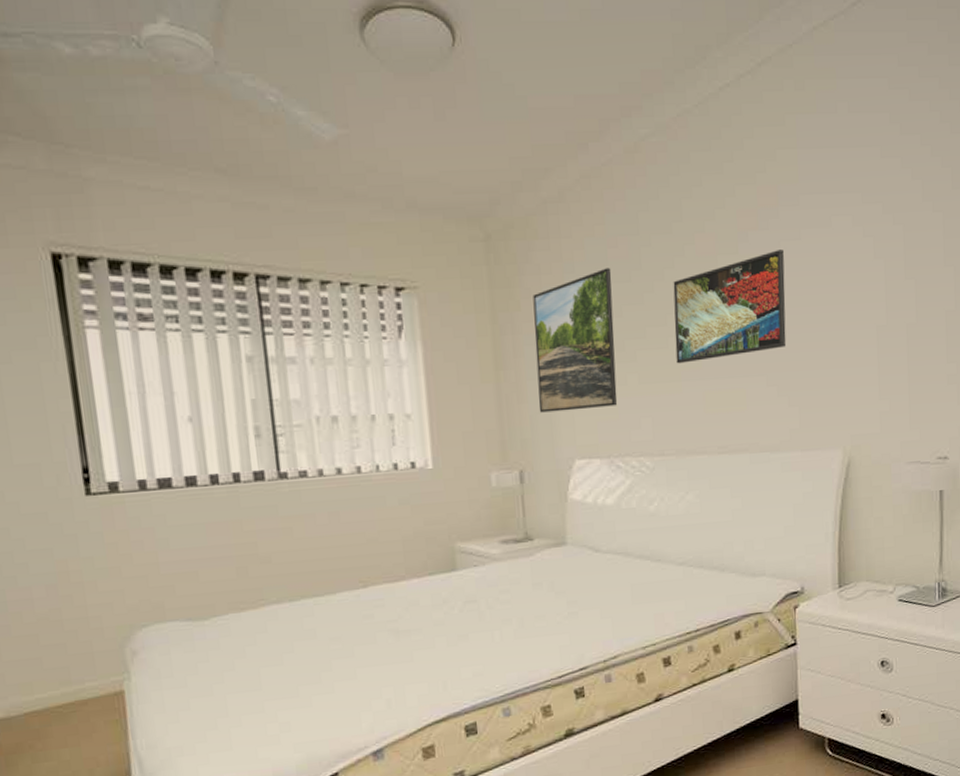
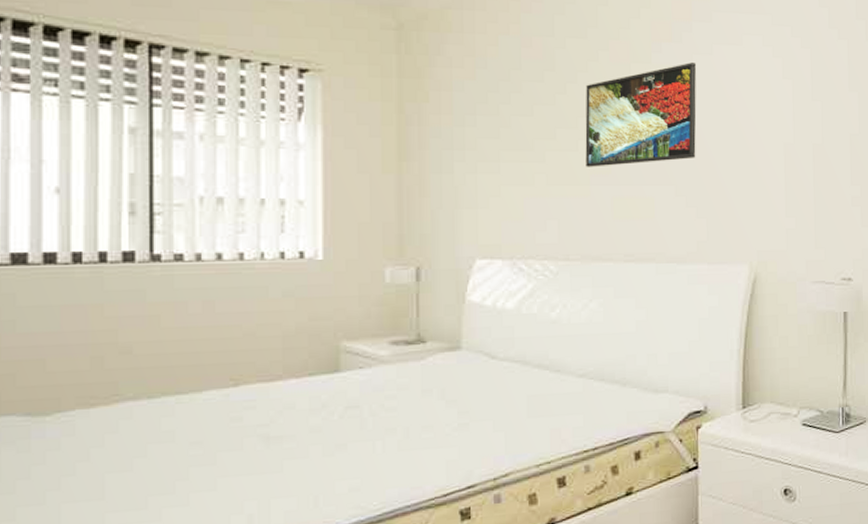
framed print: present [533,268,618,413] -> none [441,66,525,208]

